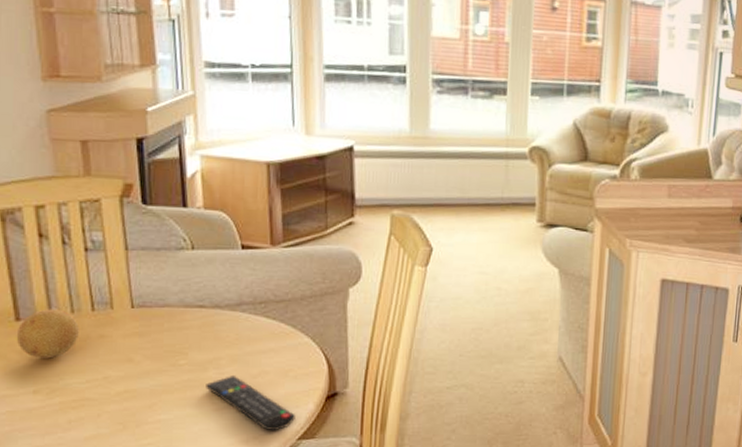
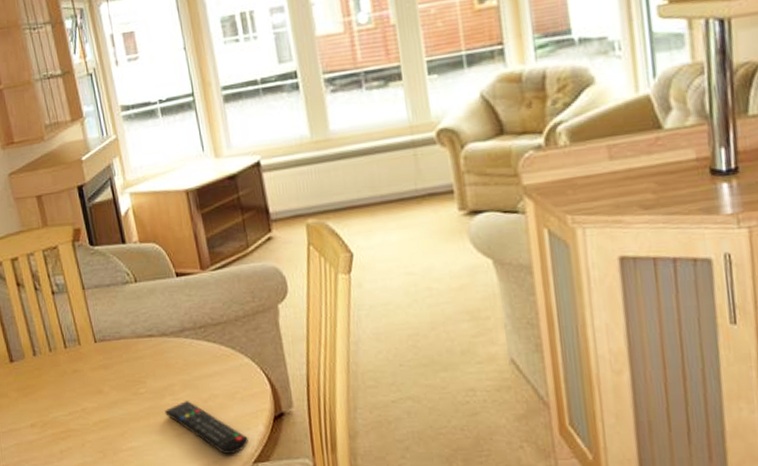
fruit: present [16,309,79,359] -> none [12,349,58,395]

